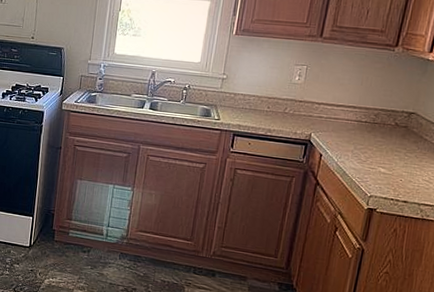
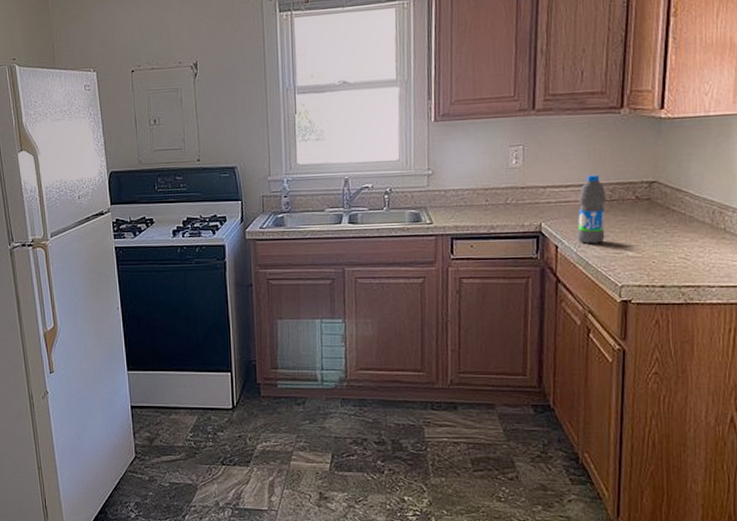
water bottle: none [339,99,371,158] -> present [577,174,607,244]

